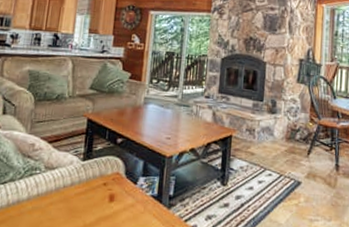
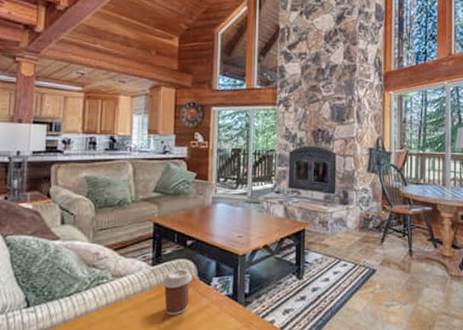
coffee cup: none [91,166,121,212] -> present [162,269,193,316]

